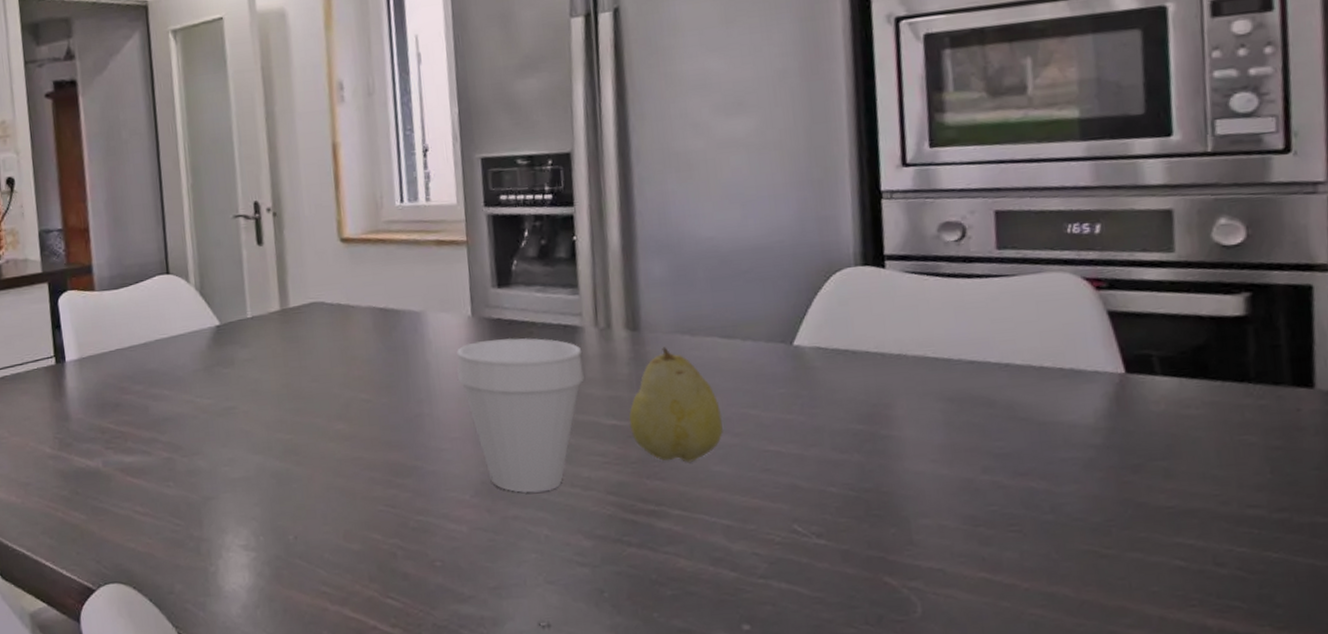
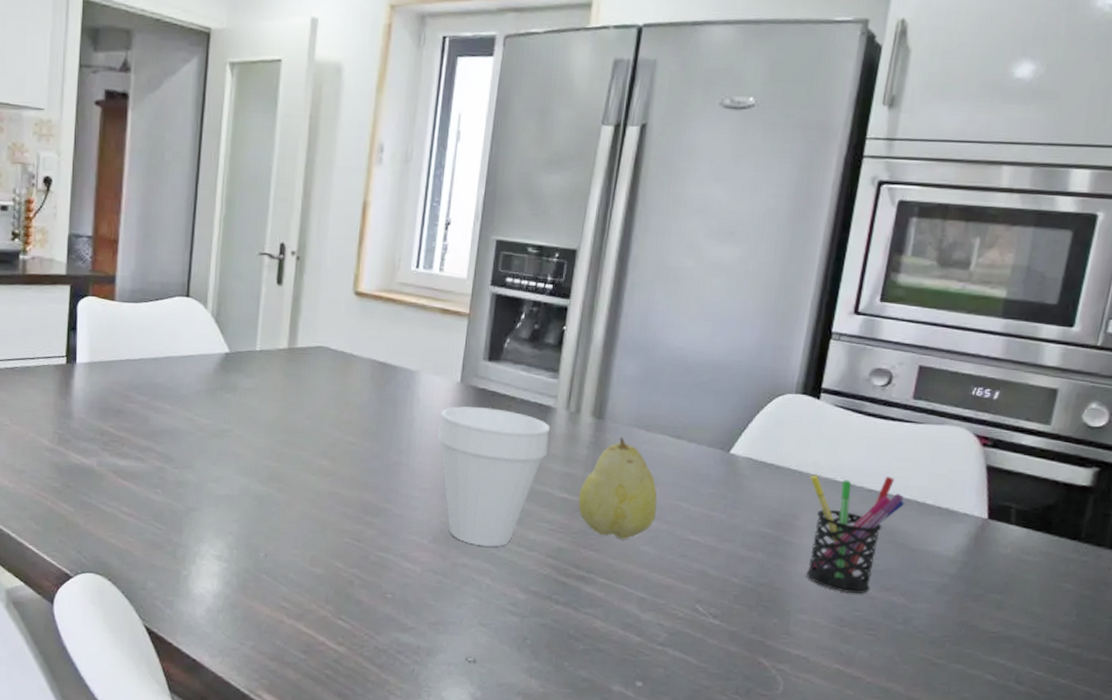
pen holder: none [895,342,1018,486] -> present [806,474,905,594]

